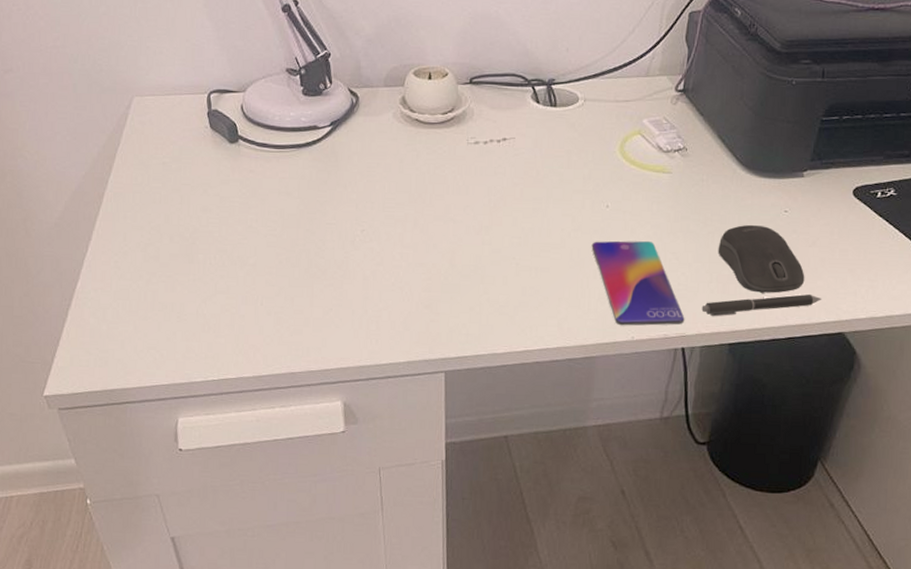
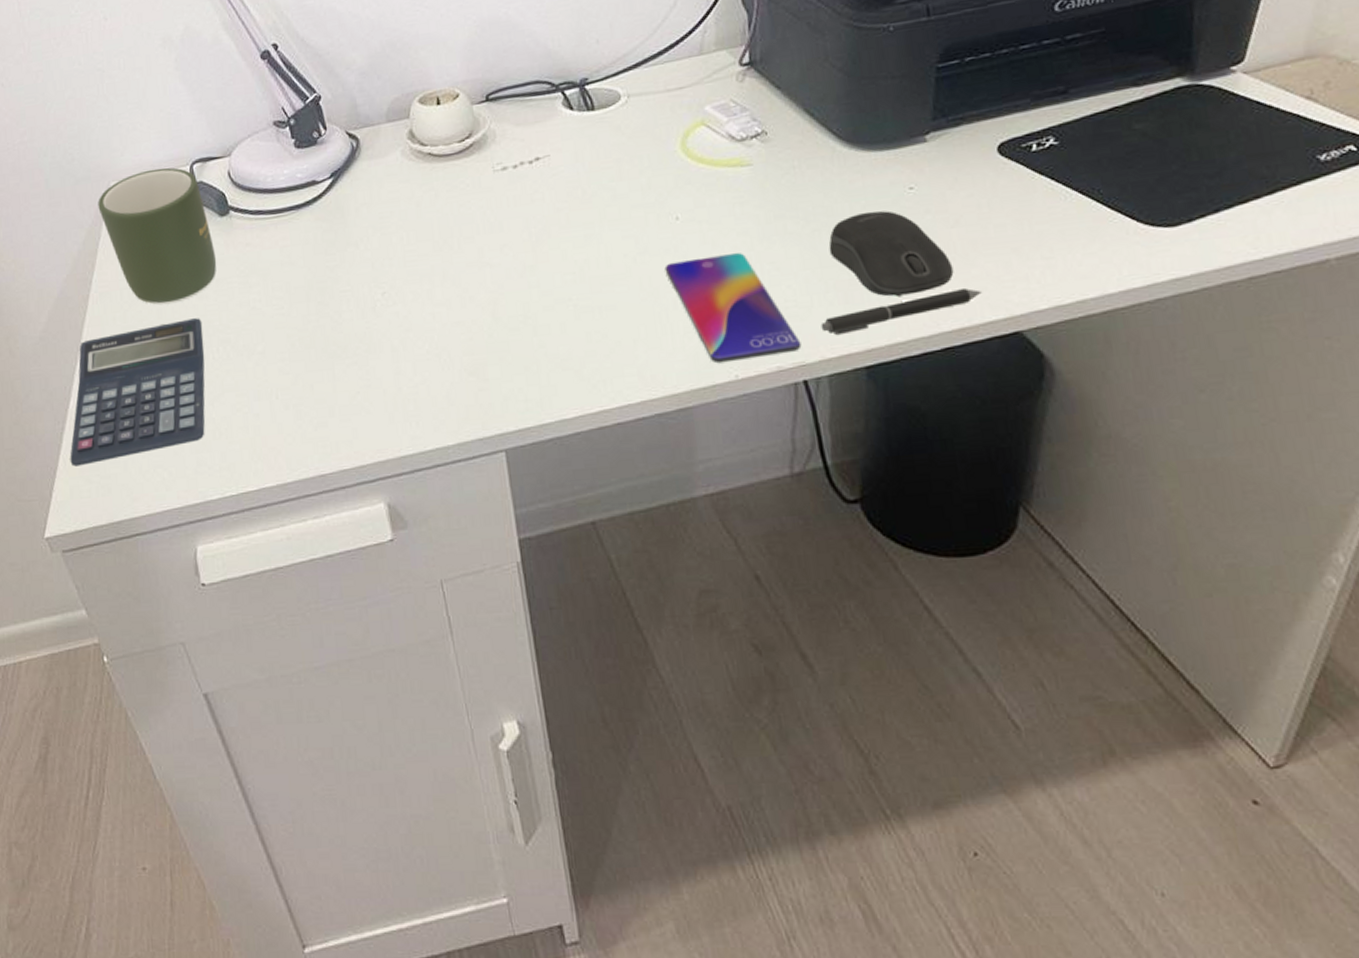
calculator: none [73,227,204,339] -> present [70,318,205,467]
mug: none [120,91,223,212] -> present [98,167,217,305]

